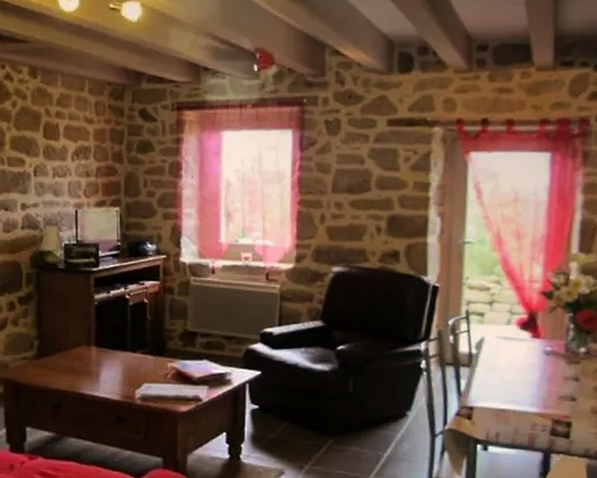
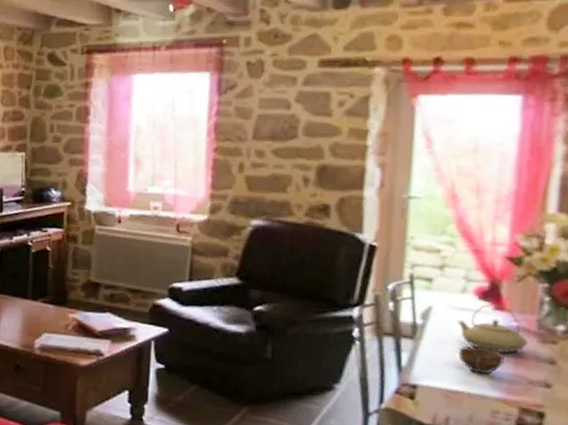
teapot: none [504,332,559,374] -> present [457,303,529,353]
cup: none [505,370,541,394] -> present [459,346,505,375]

